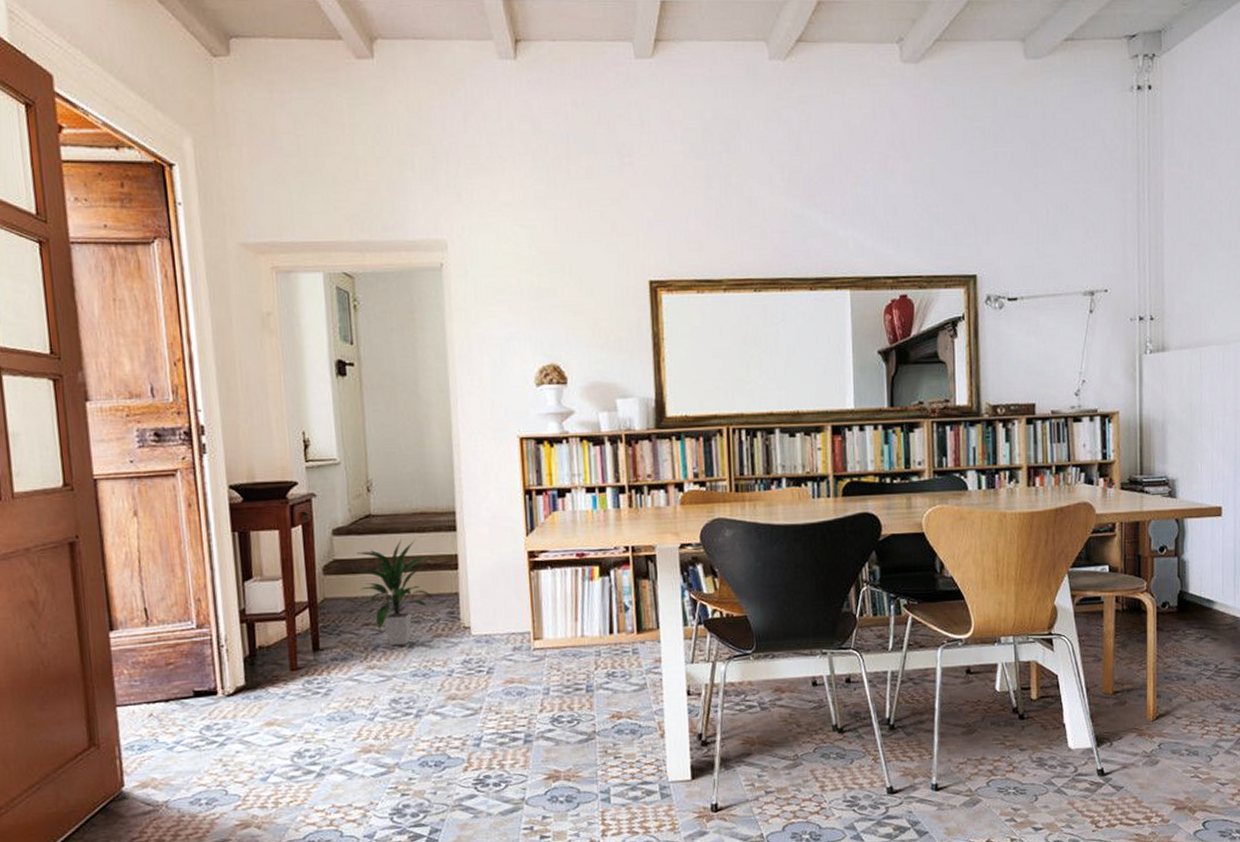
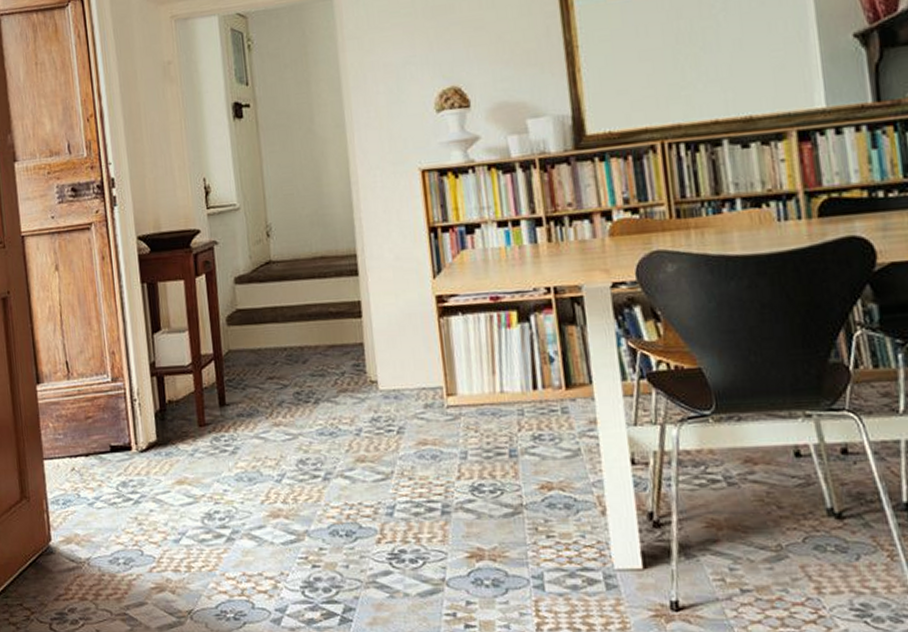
indoor plant: present [357,540,435,645] -> none [259,286,340,401]

